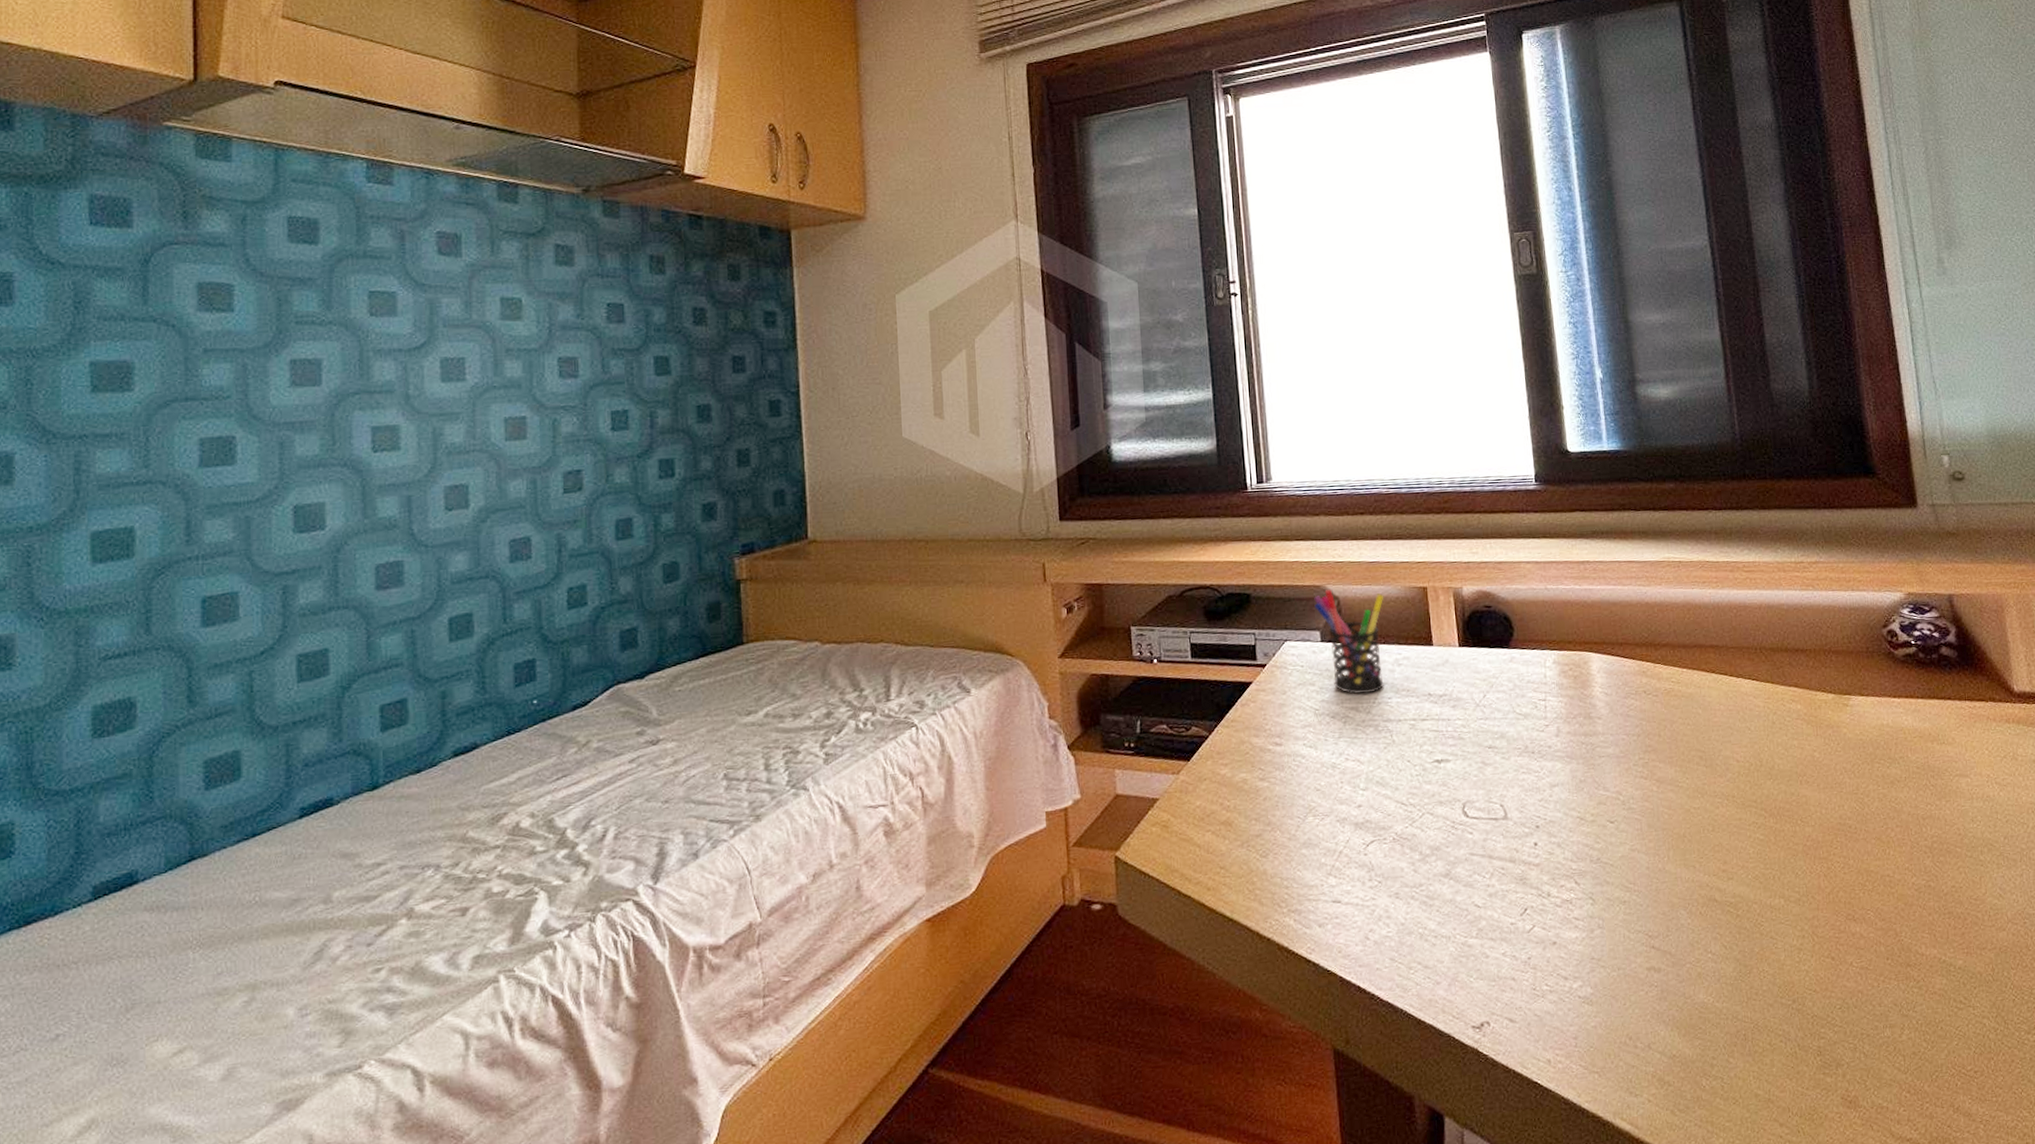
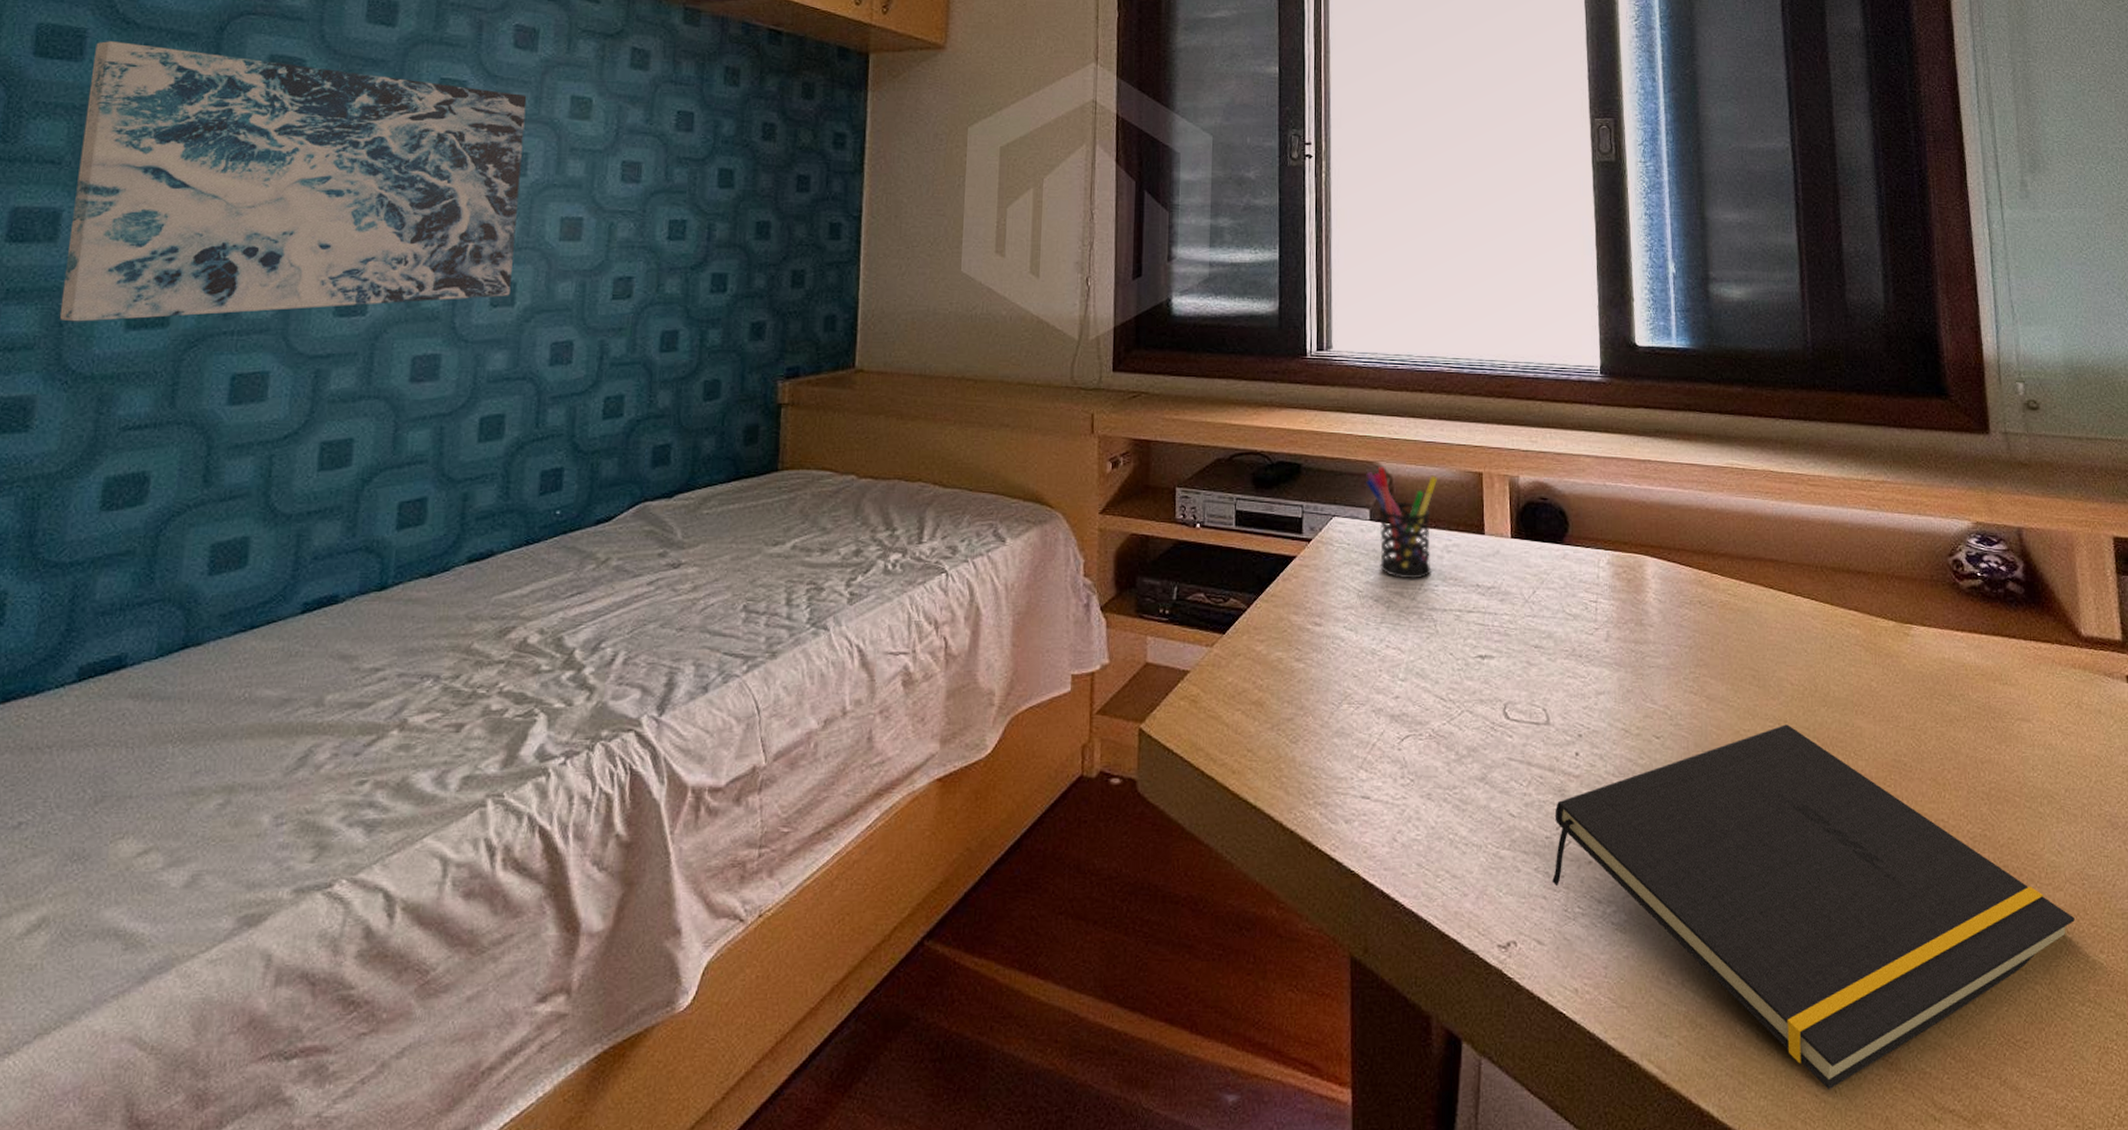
wall art: none [23,282,463,561] -> present [59,41,527,322]
notepad: none [1518,799,2018,1130] -> present [1552,724,2075,1089]

